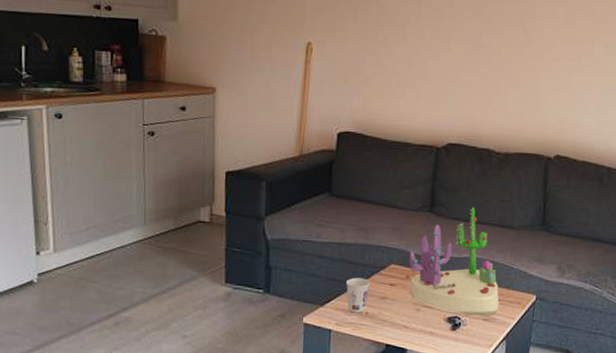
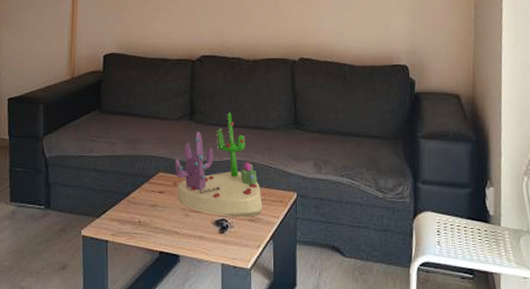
cup: present [345,277,371,313] -> none [118,187,141,222]

